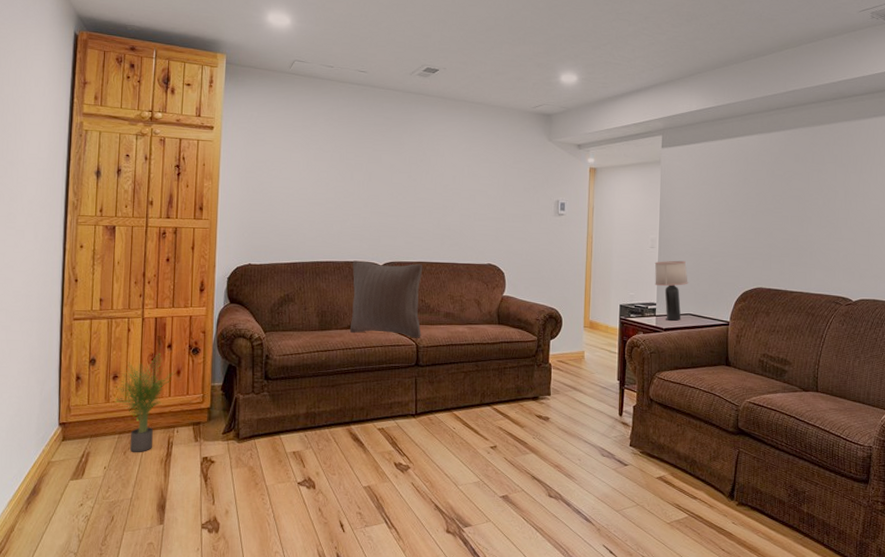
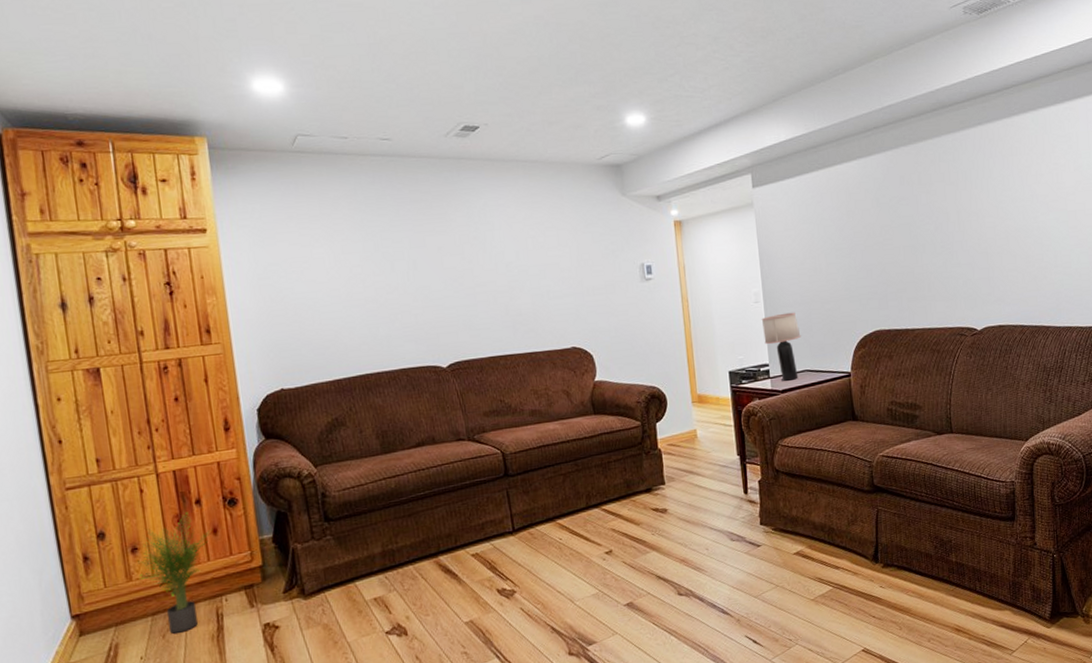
pillow: present [349,260,423,338] -> none [409,359,506,451]

